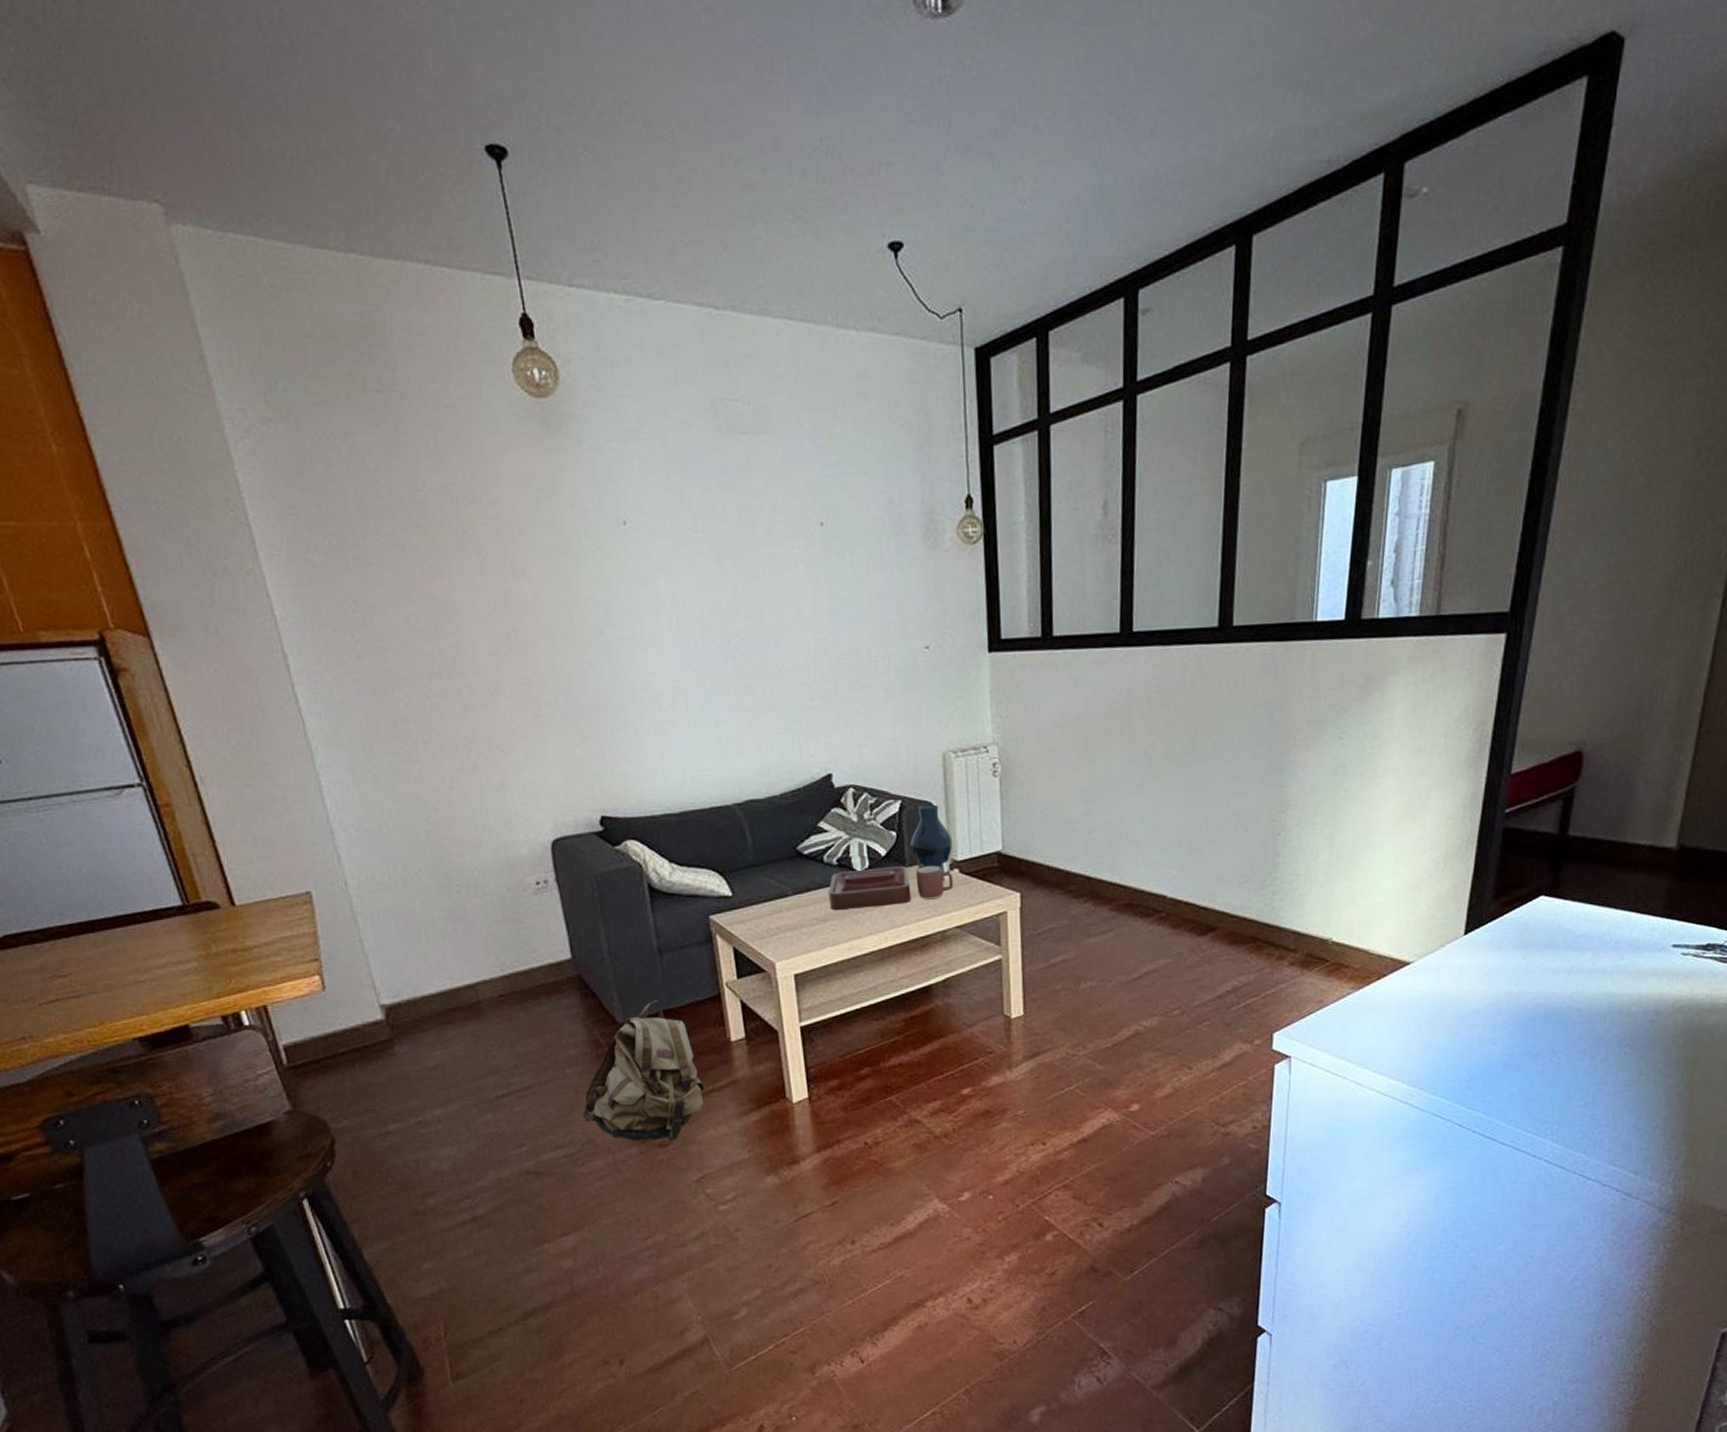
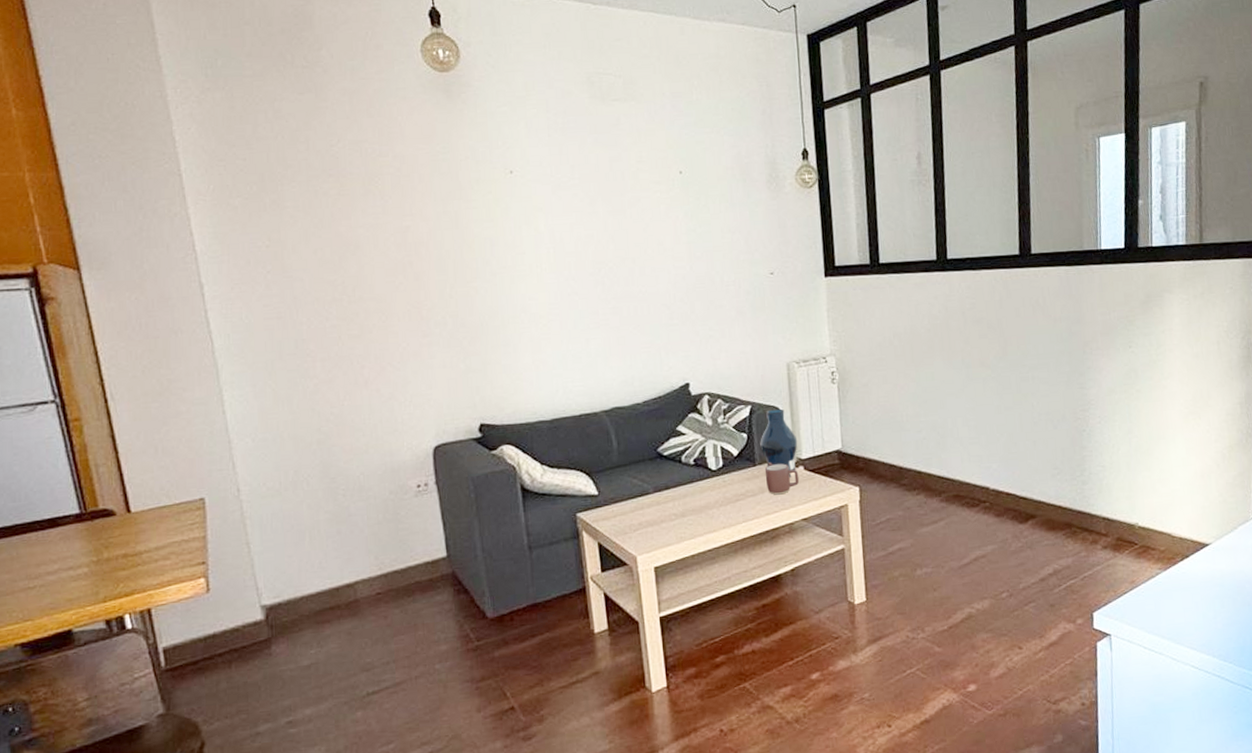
backpack: present [582,1000,705,1141] -> none [450,595,568,735]
decorative tray: present [828,866,912,910] -> none [685,465,761,506]

